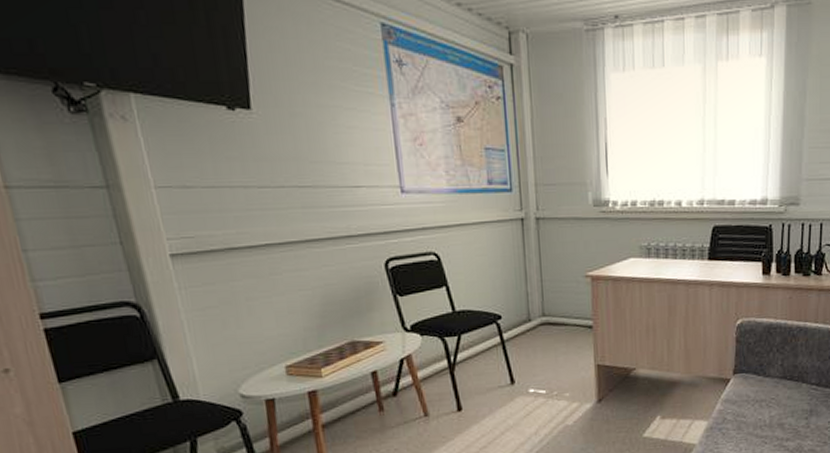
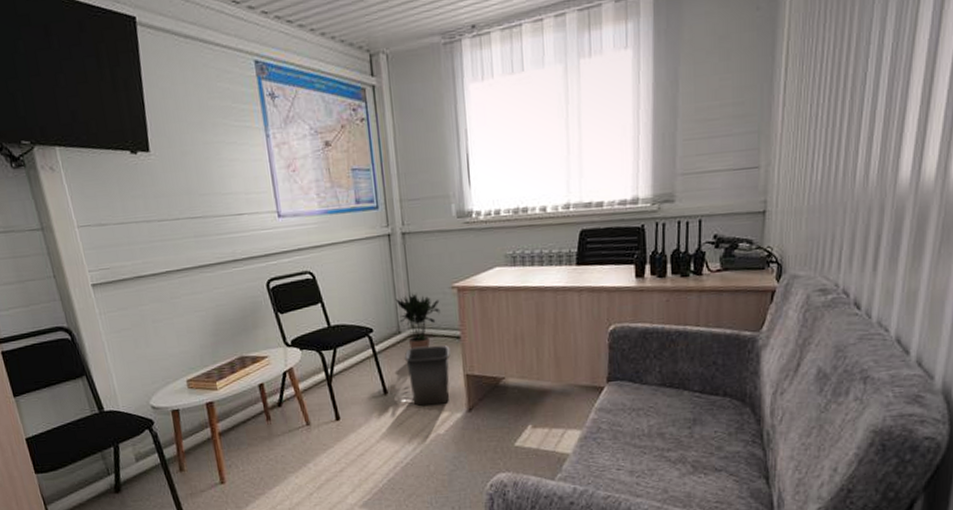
potted plant: none [526,280,573,337] -> present [395,293,441,349]
waste bin: none [533,334,582,397] -> present [404,345,451,407]

